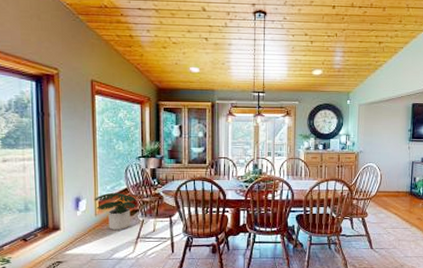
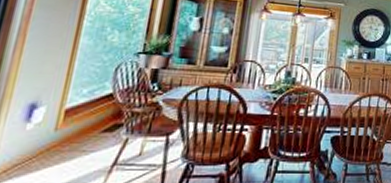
potted plant: present [94,192,138,231] -> none [58,98,123,154]

